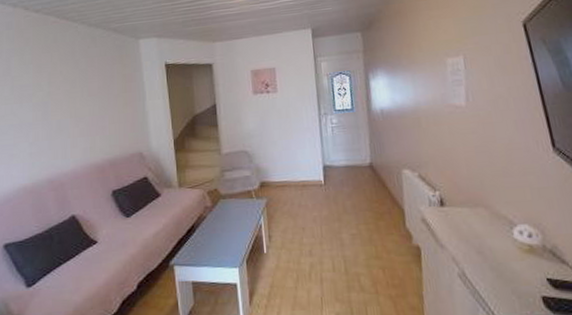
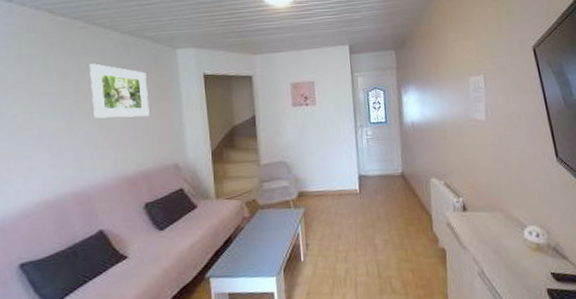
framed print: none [60,56,115,109] -> present [89,63,149,119]

